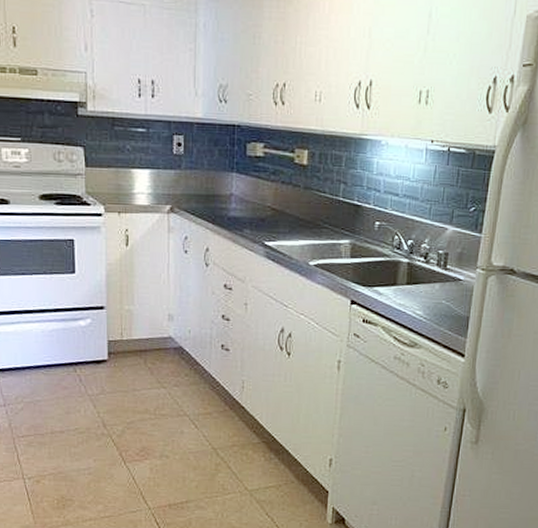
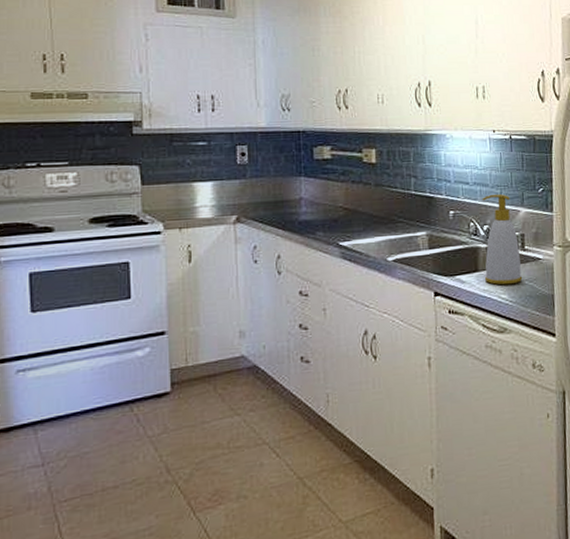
soap bottle: none [401,208,442,302] -> present [482,193,523,285]

